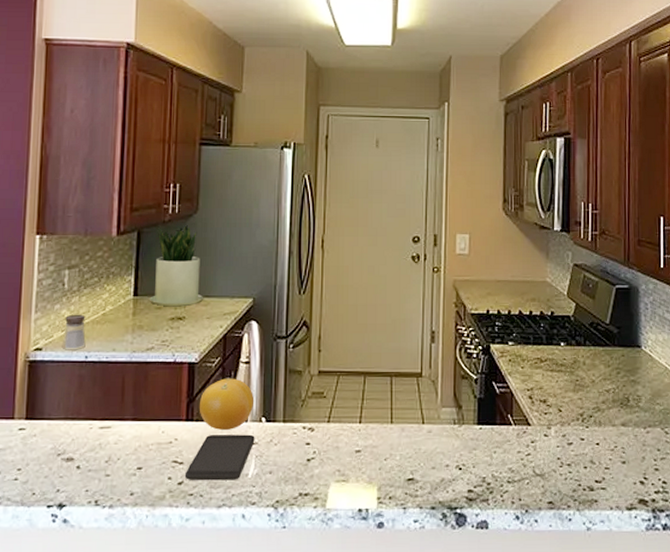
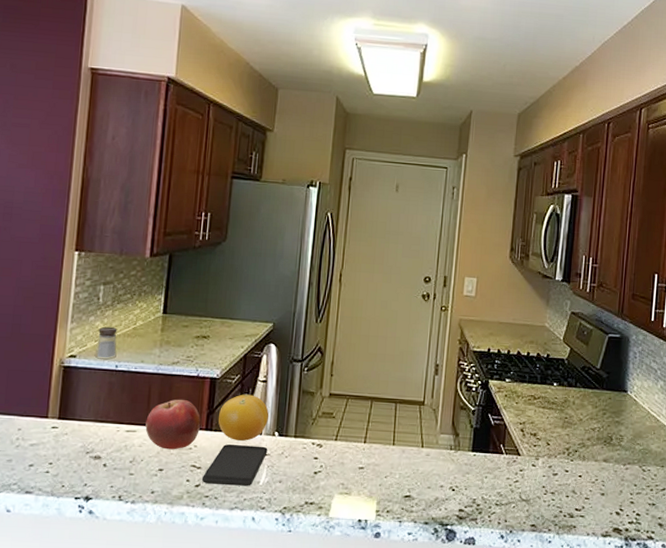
fruit: none [120,388,181,445] -> present [145,399,201,450]
planter: present [150,226,204,307] -> none [178,251,228,327]

